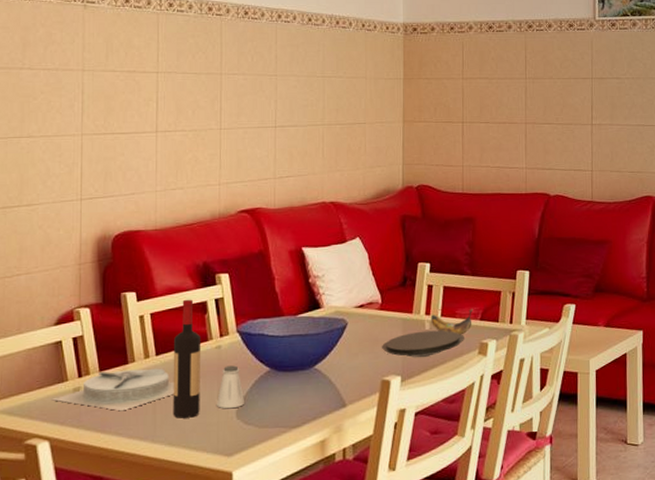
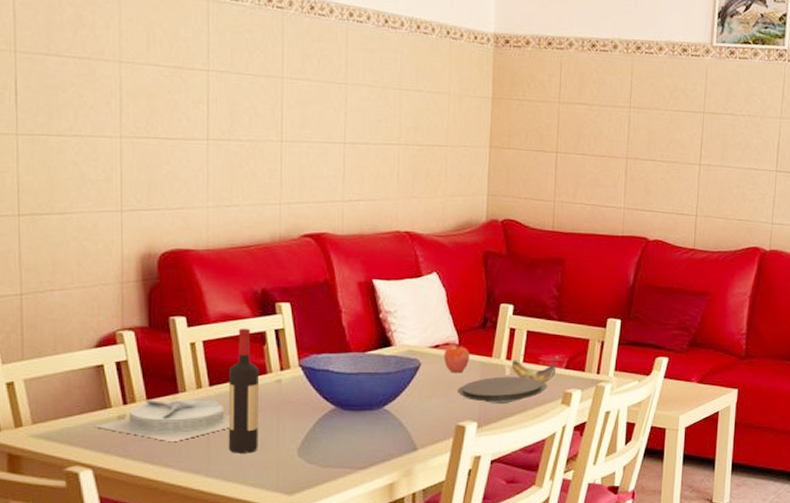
saltshaker: present [216,365,245,409] -> none [275,401,308,446]
apple: none [368,302,393,331] -> present [444,343,471,373]

